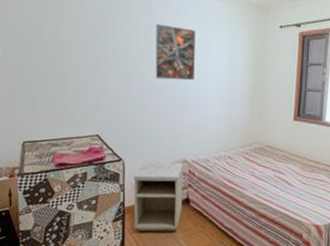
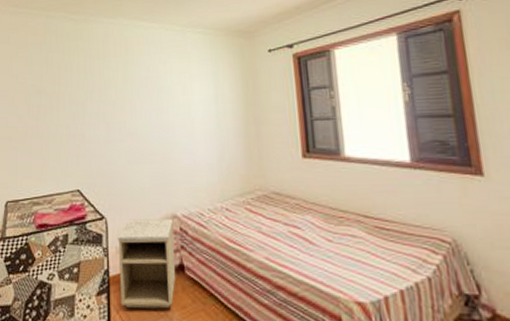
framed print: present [155,24,196,81] -> none [134,65,177,123]

